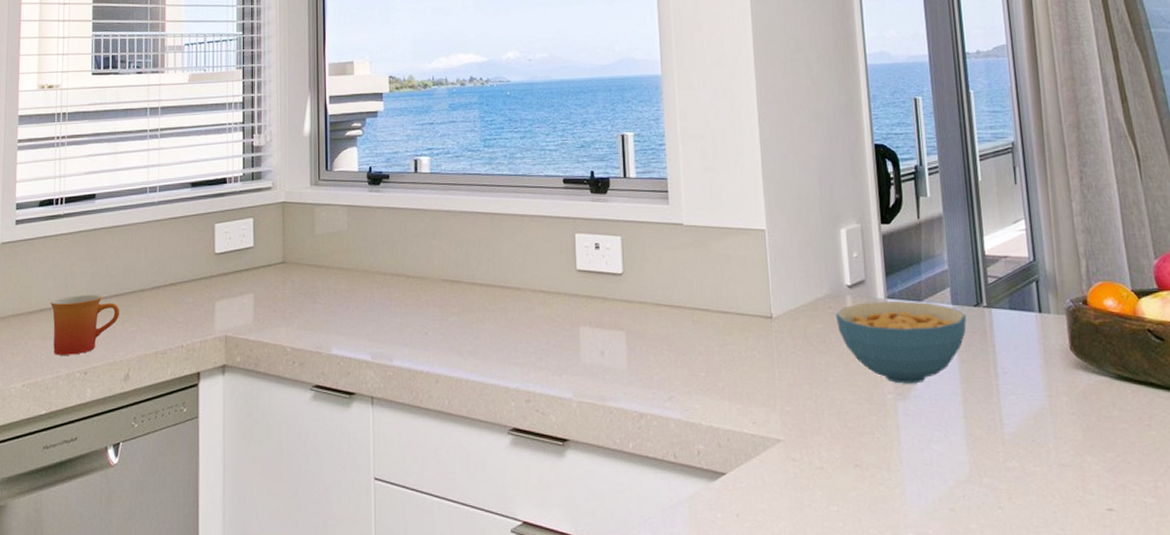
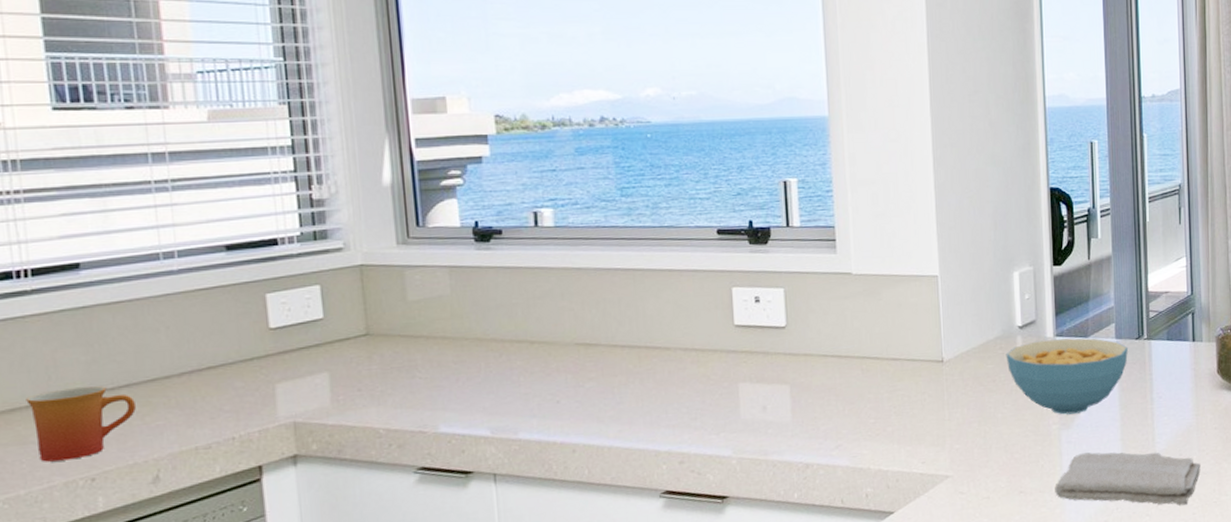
washcloth: none [893,428,1059,501] -> present [1055,452,1201,506]

